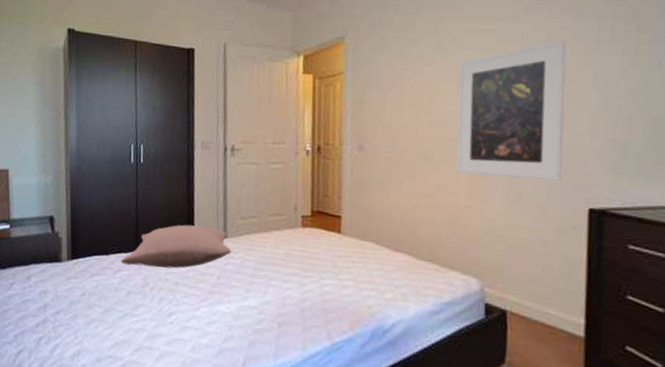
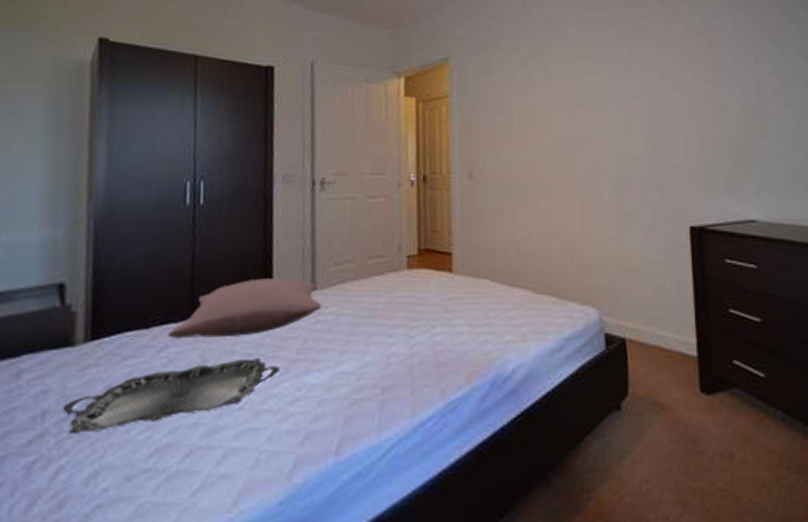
serving tray: none [56,286,199,324] -> present [62,358,279,435]
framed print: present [456,39,566,181] -> none [564,66,664,201]

